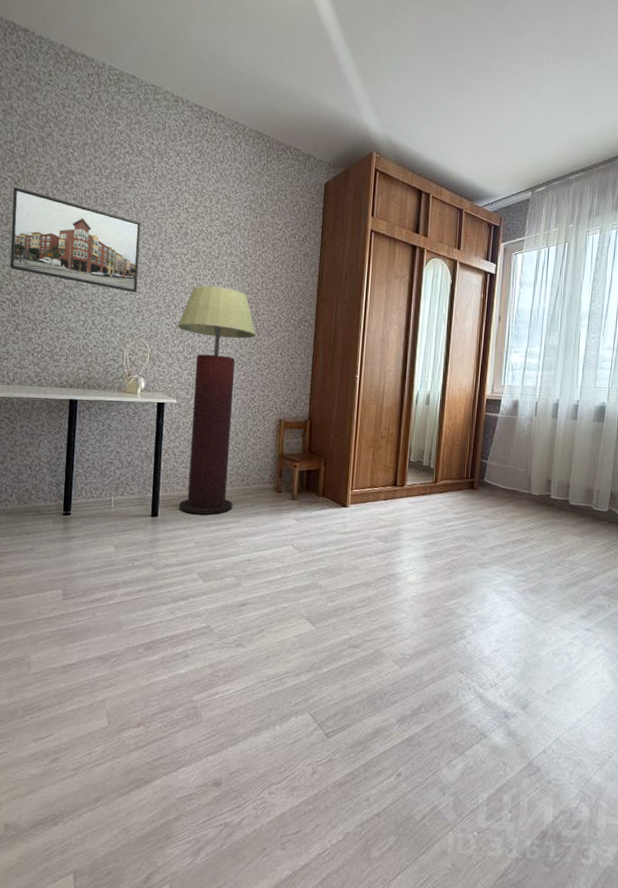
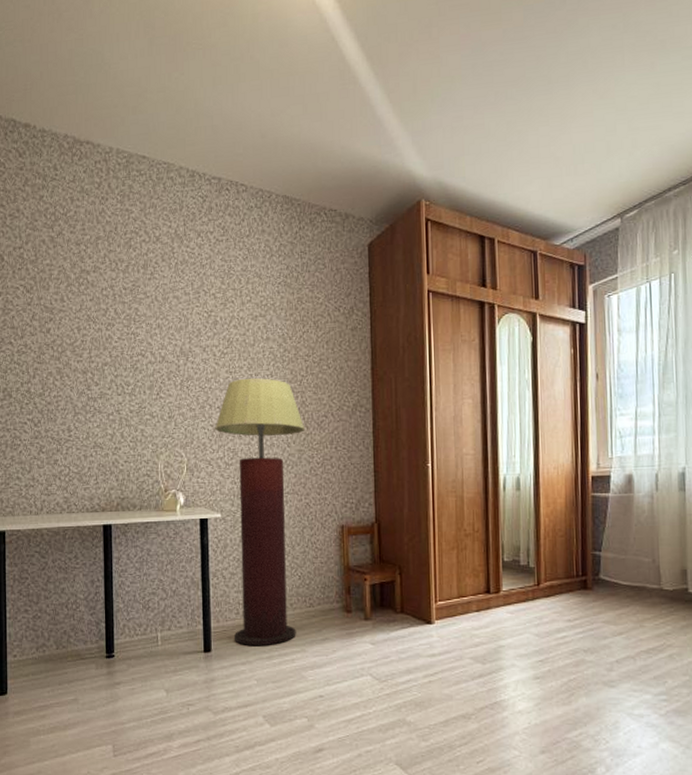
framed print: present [9,186,141,293] -> none [26,295,167,397]

